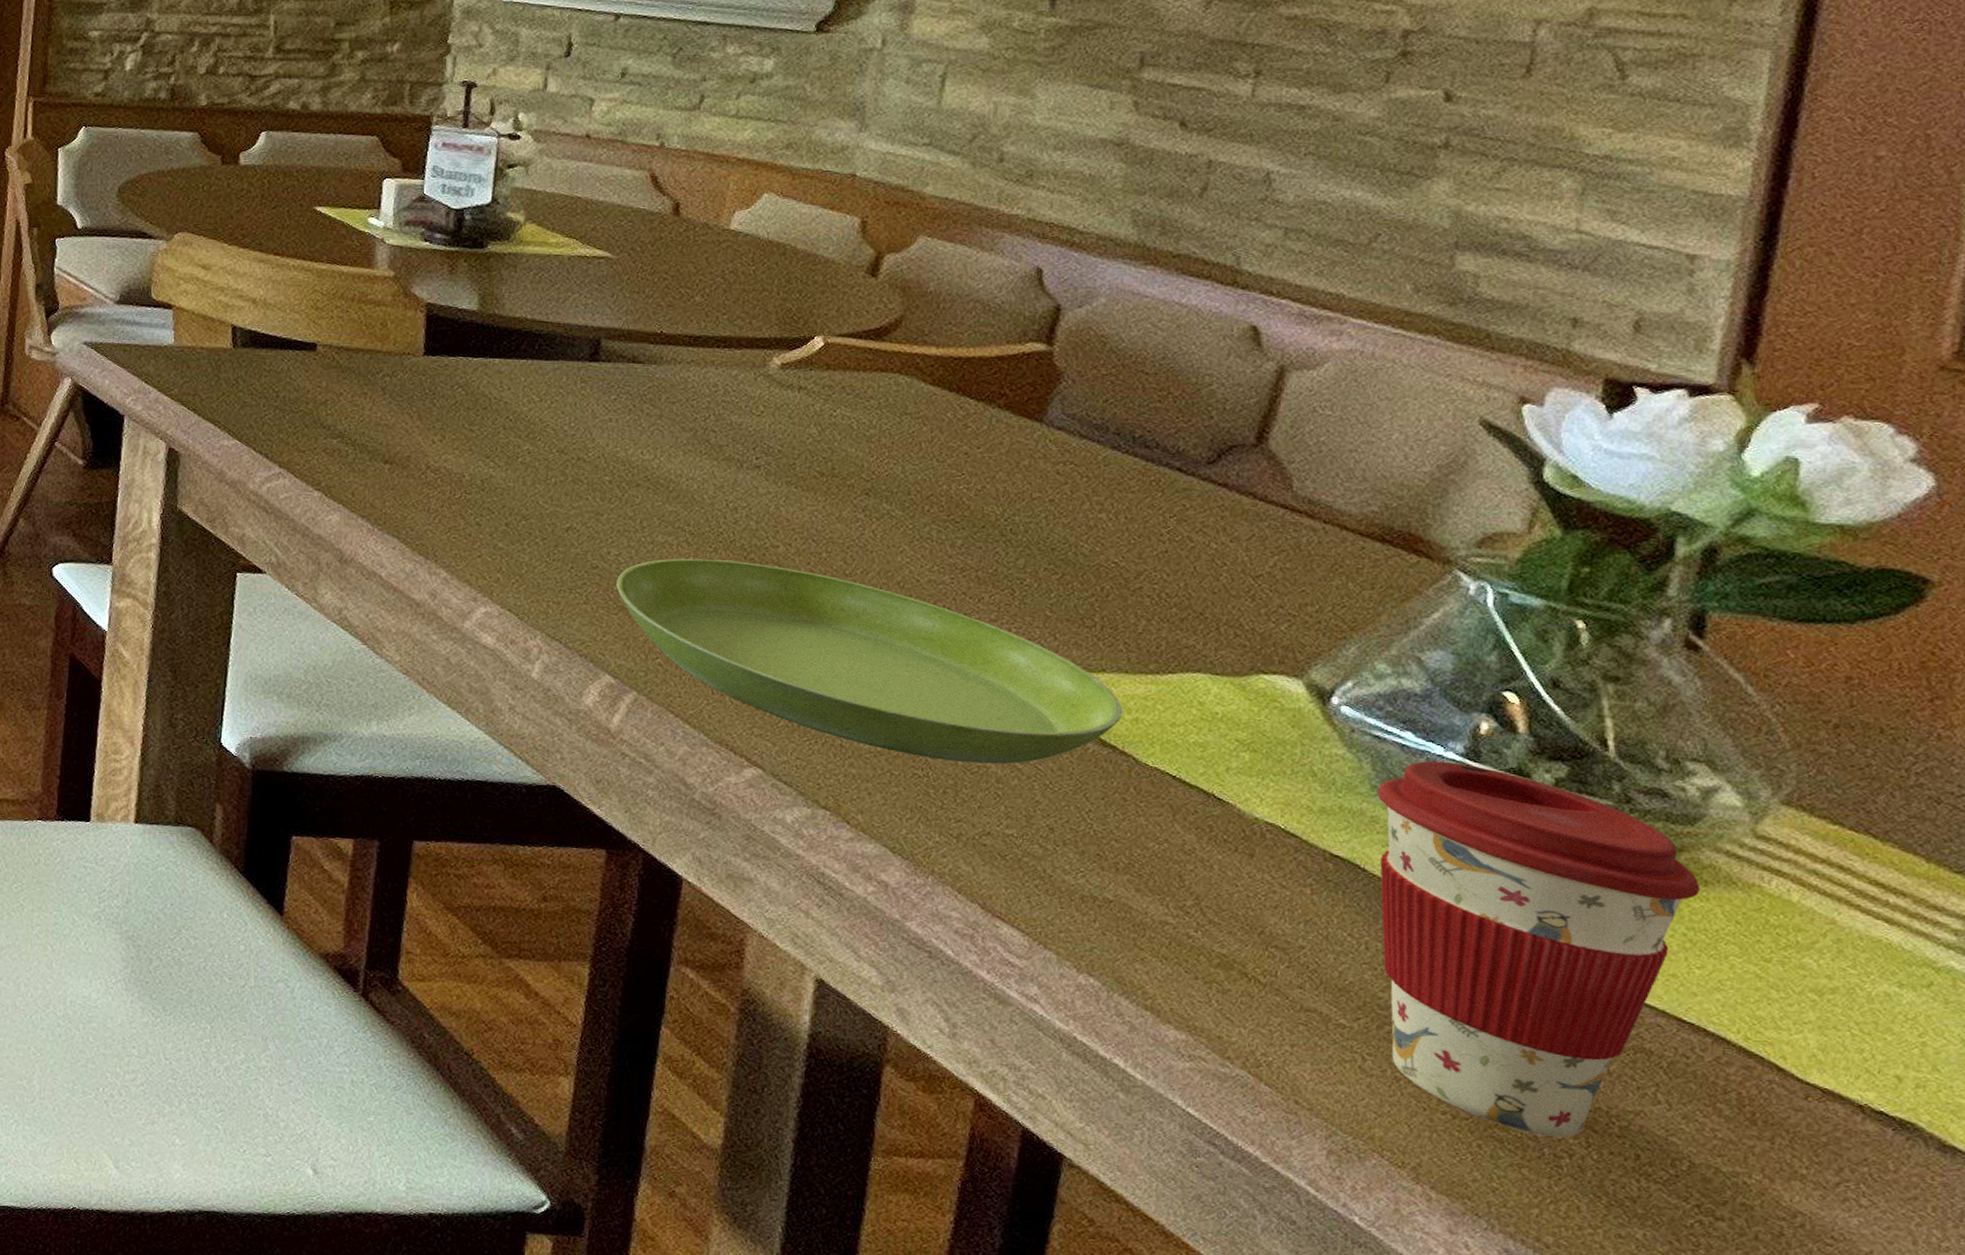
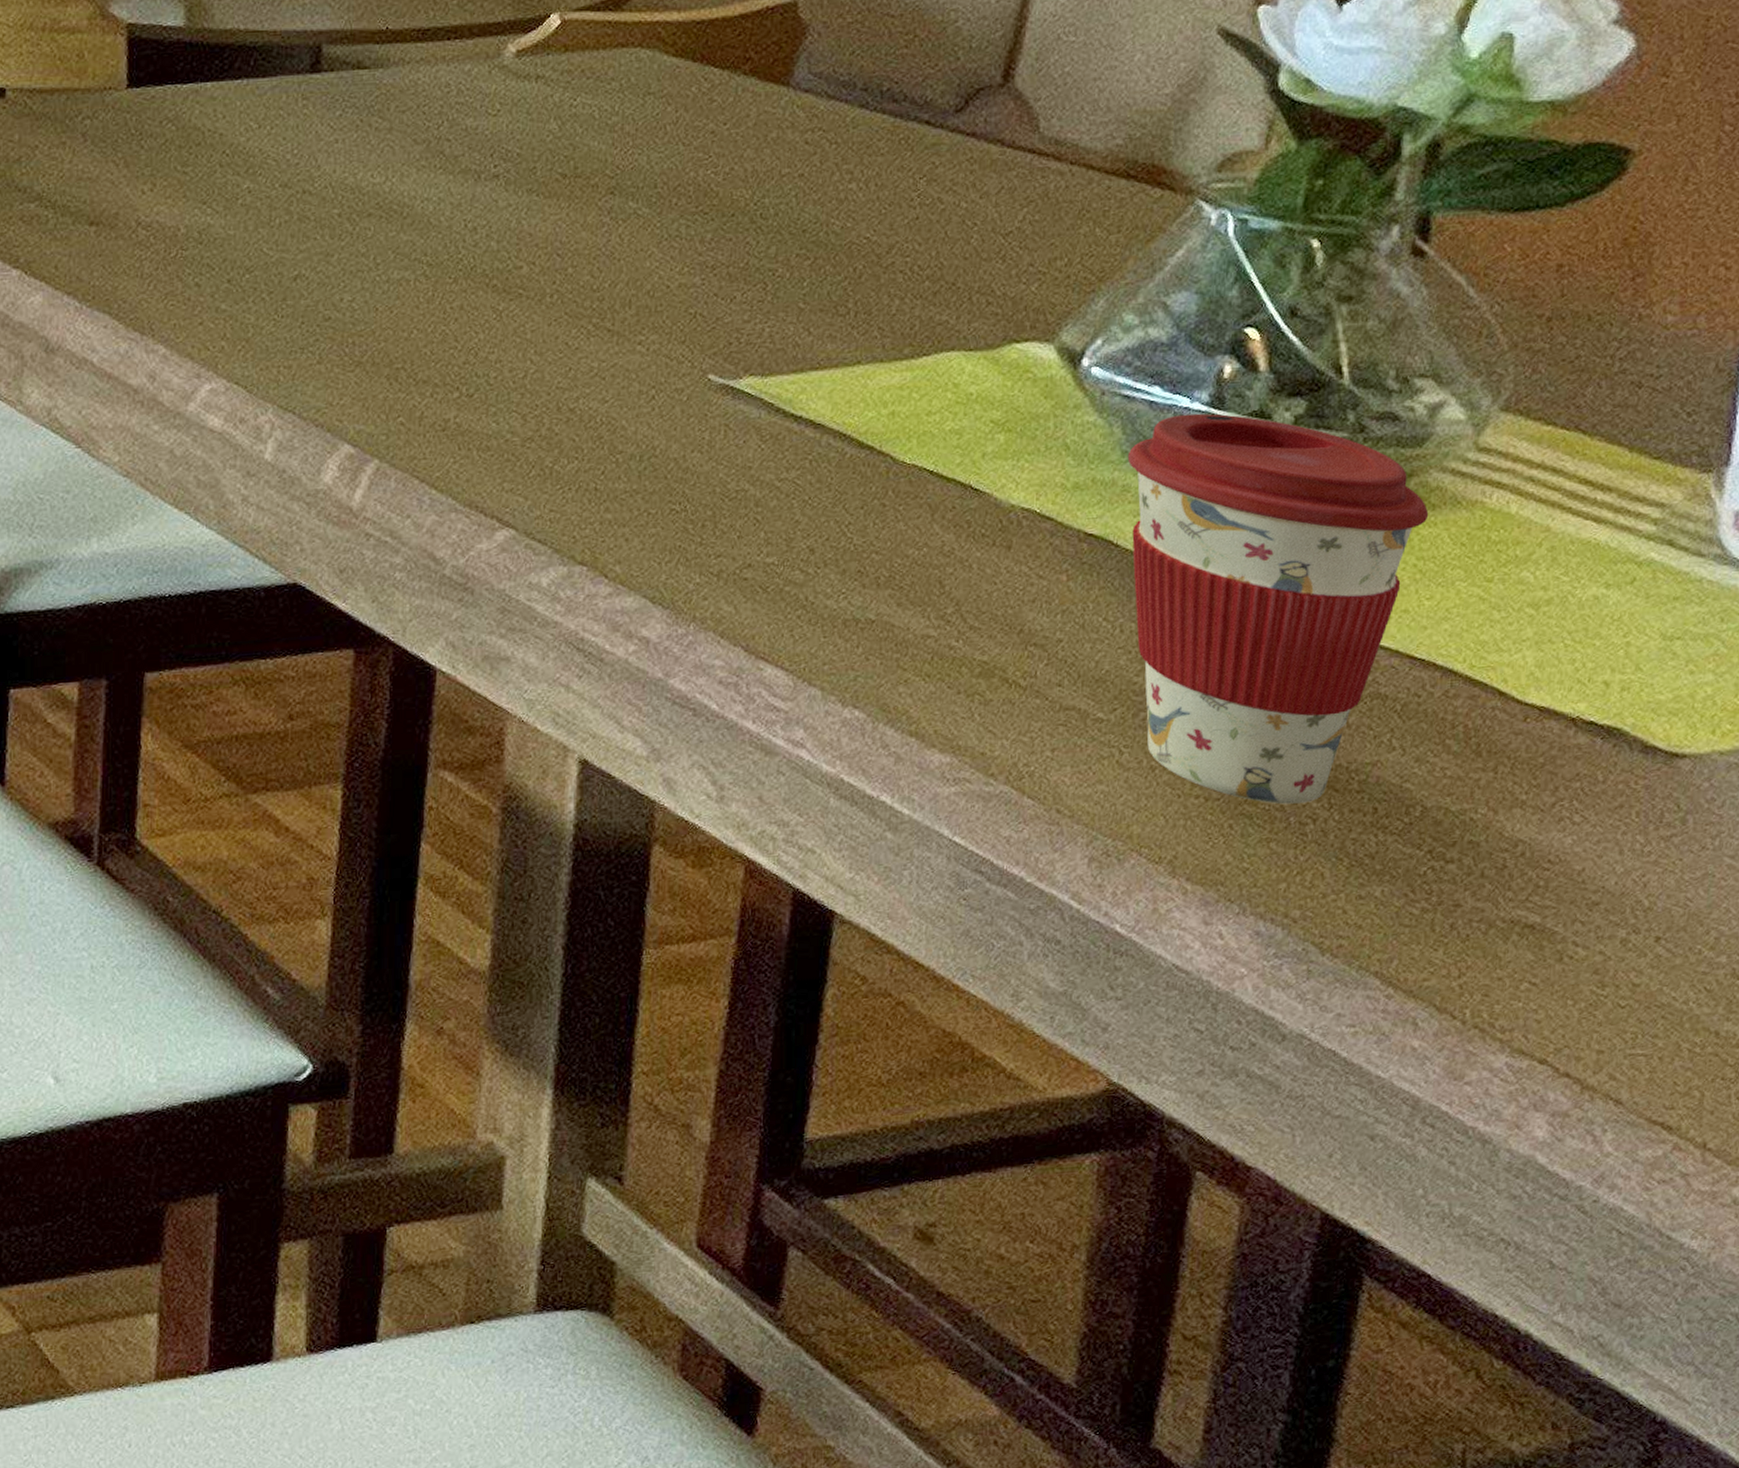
saucer: present [616,558,1123,764] -> none [351,290,879,490]

